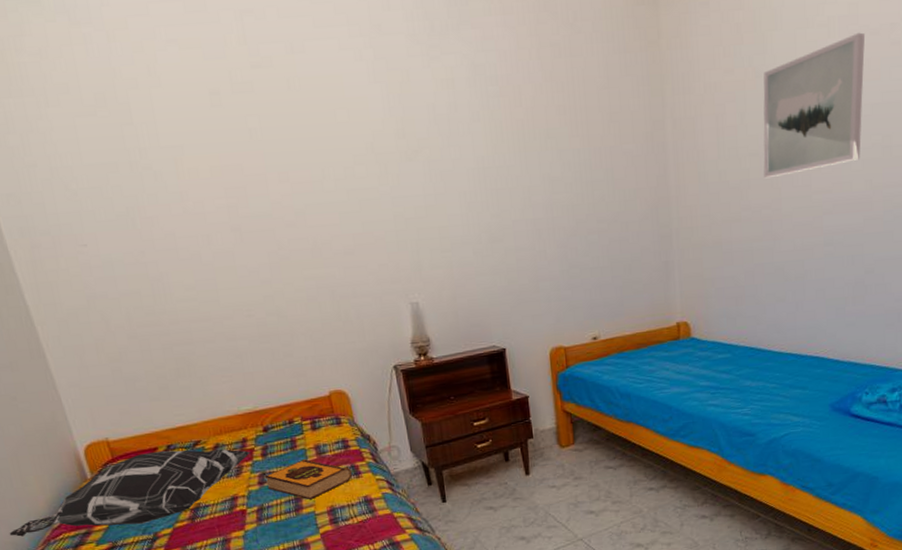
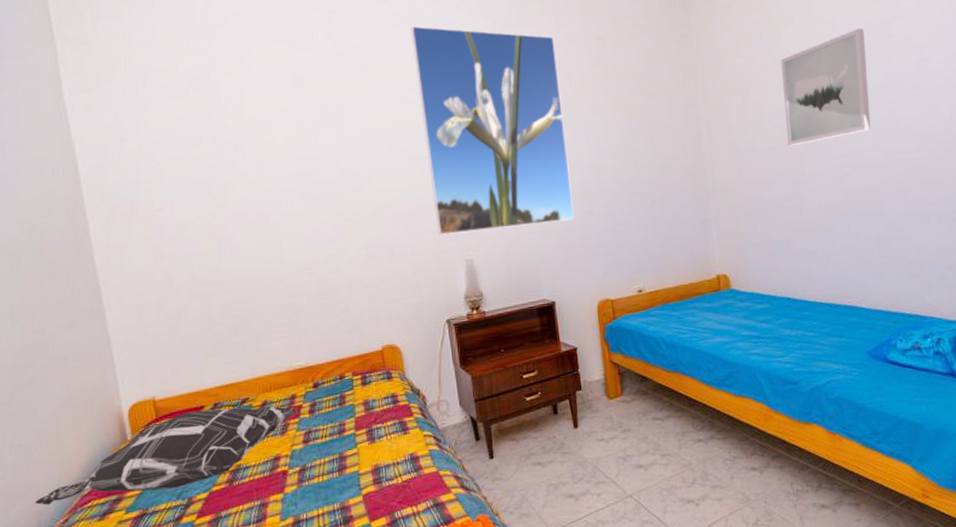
hardback book: present [264,459,352,500] -> none [310,415,399,459]
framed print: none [336,28,526,276] -> present [411,25,575,235]

